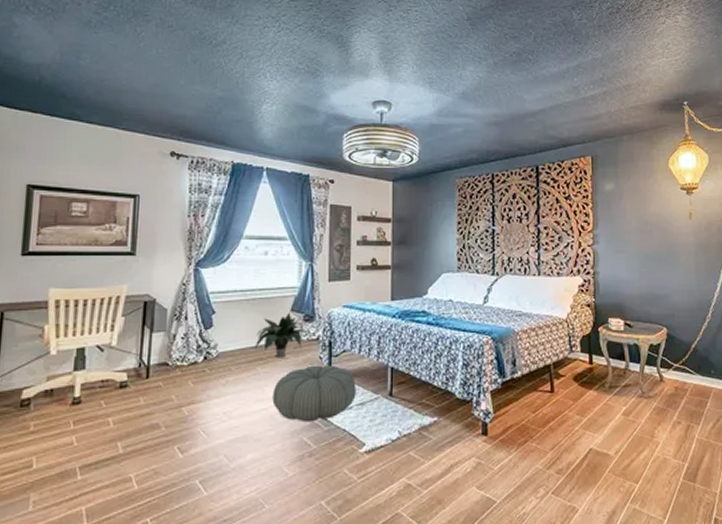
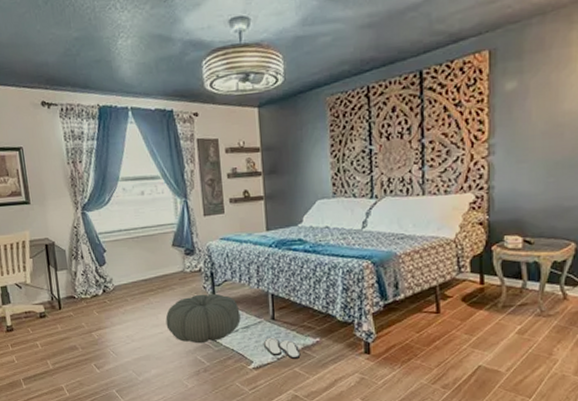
potted plant: present [254,312,313,358] -> none [144,247,195,289]
slippers: none [378,415,417,441] -> present [263,337,301,359]

